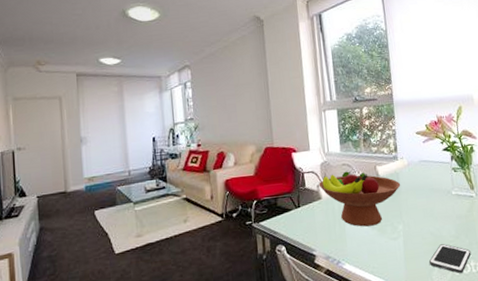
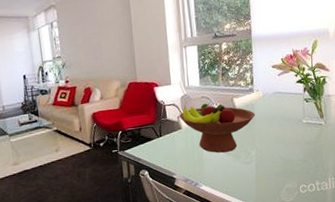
cell phone: present [429,244,471,274] -> none [278,167,317,193]

